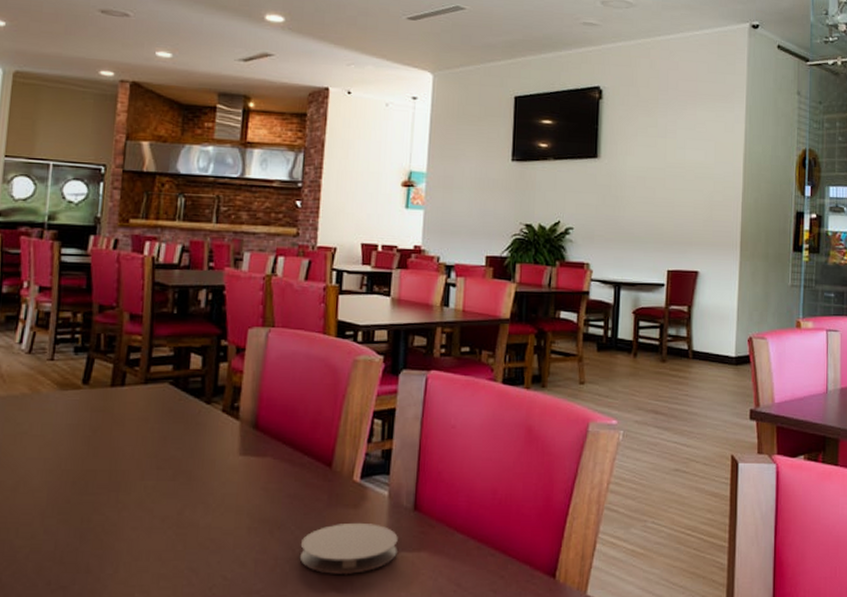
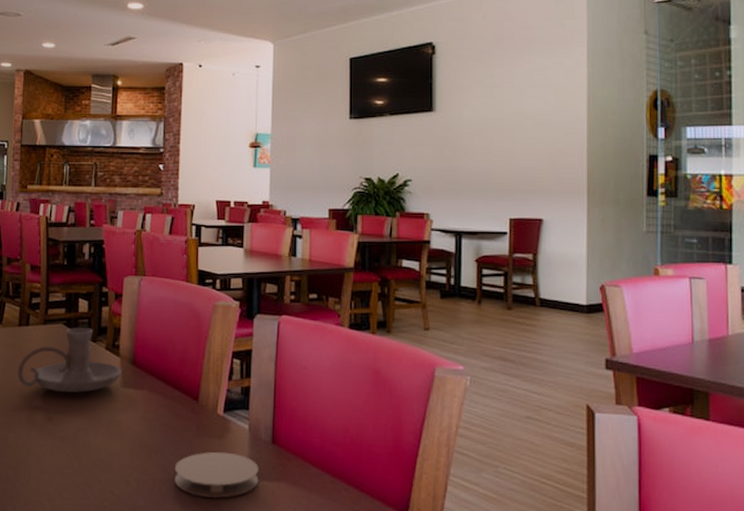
candle holder: none [107,386,241,463] -> present [17,326,121,393]

